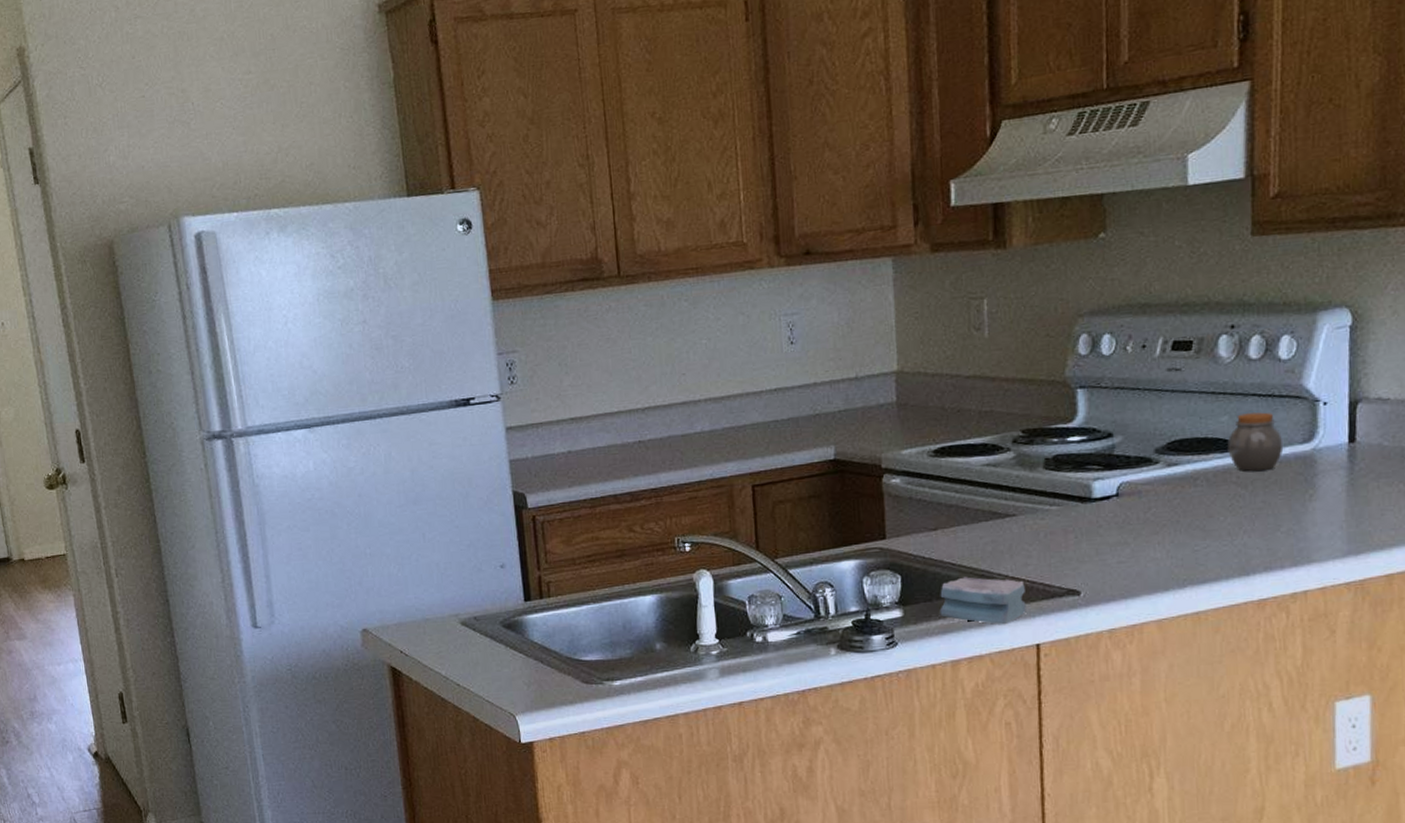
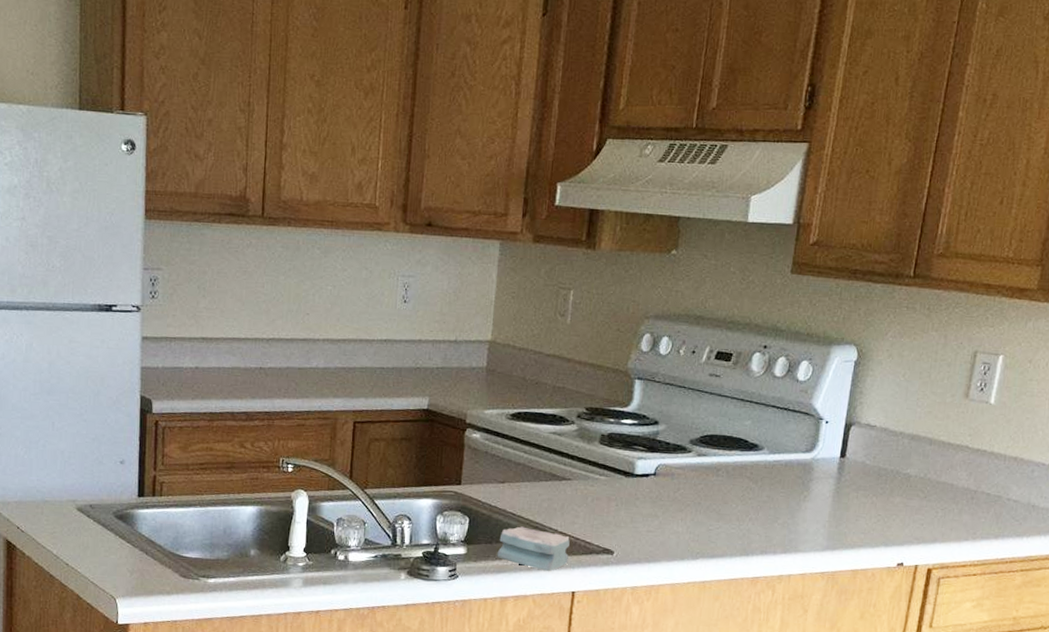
jar: present [1227,412,1284,471] -> none [746,421,791,470]

